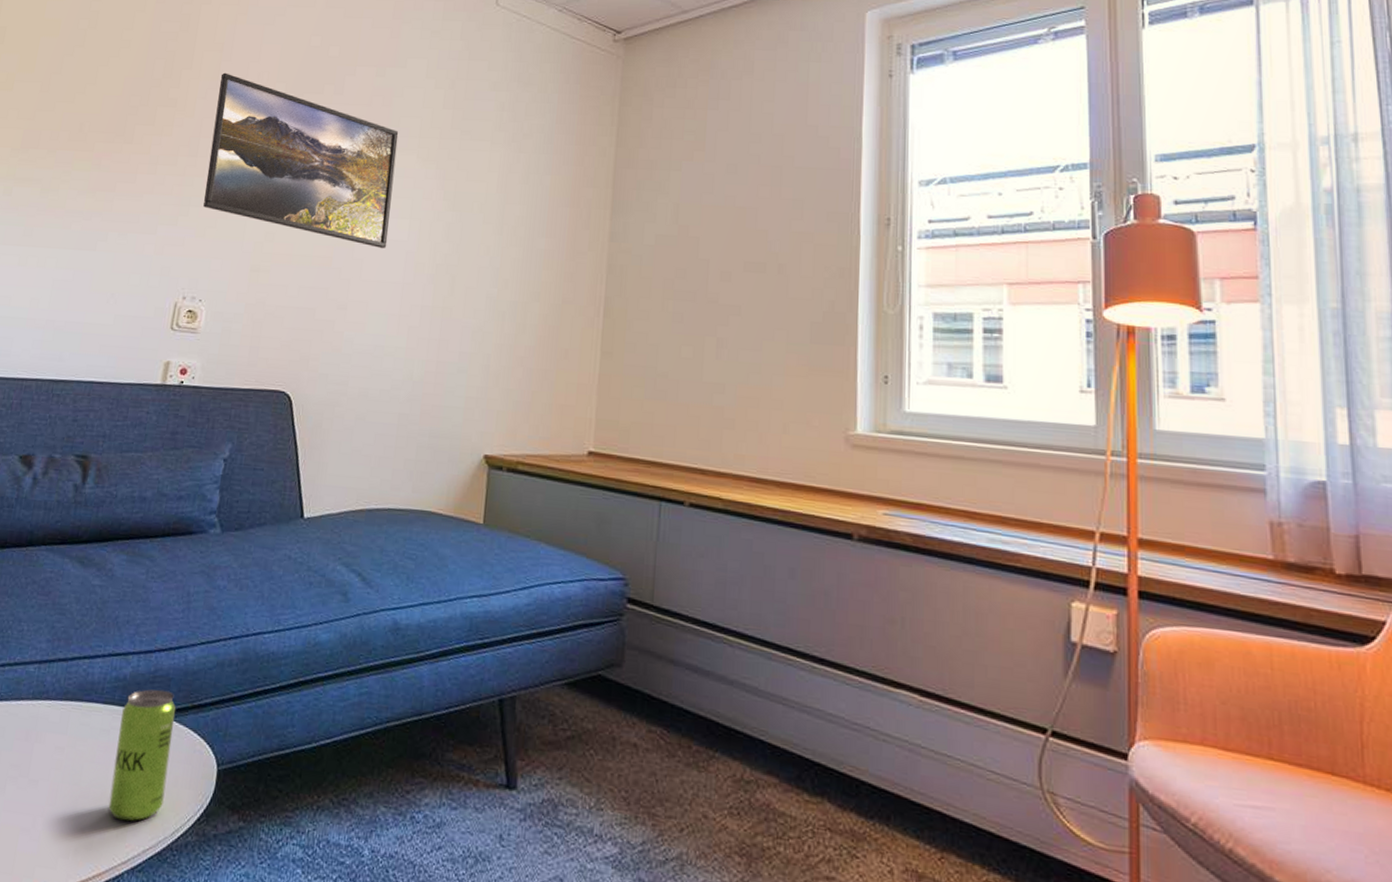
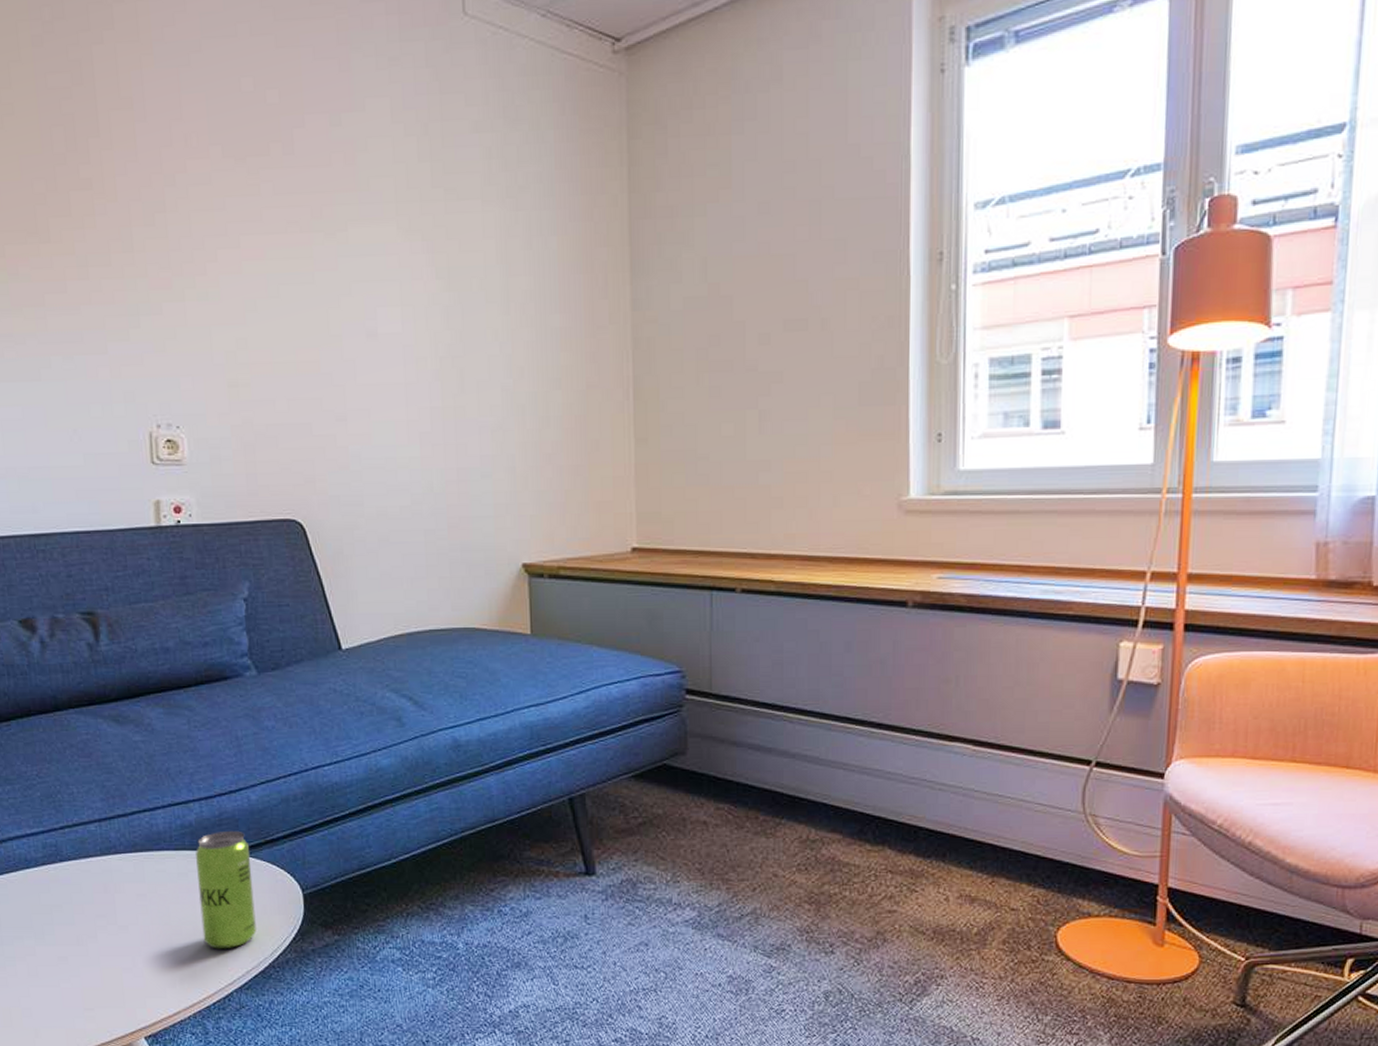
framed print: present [203,72,399,249] -> none [138,137,380,346]

